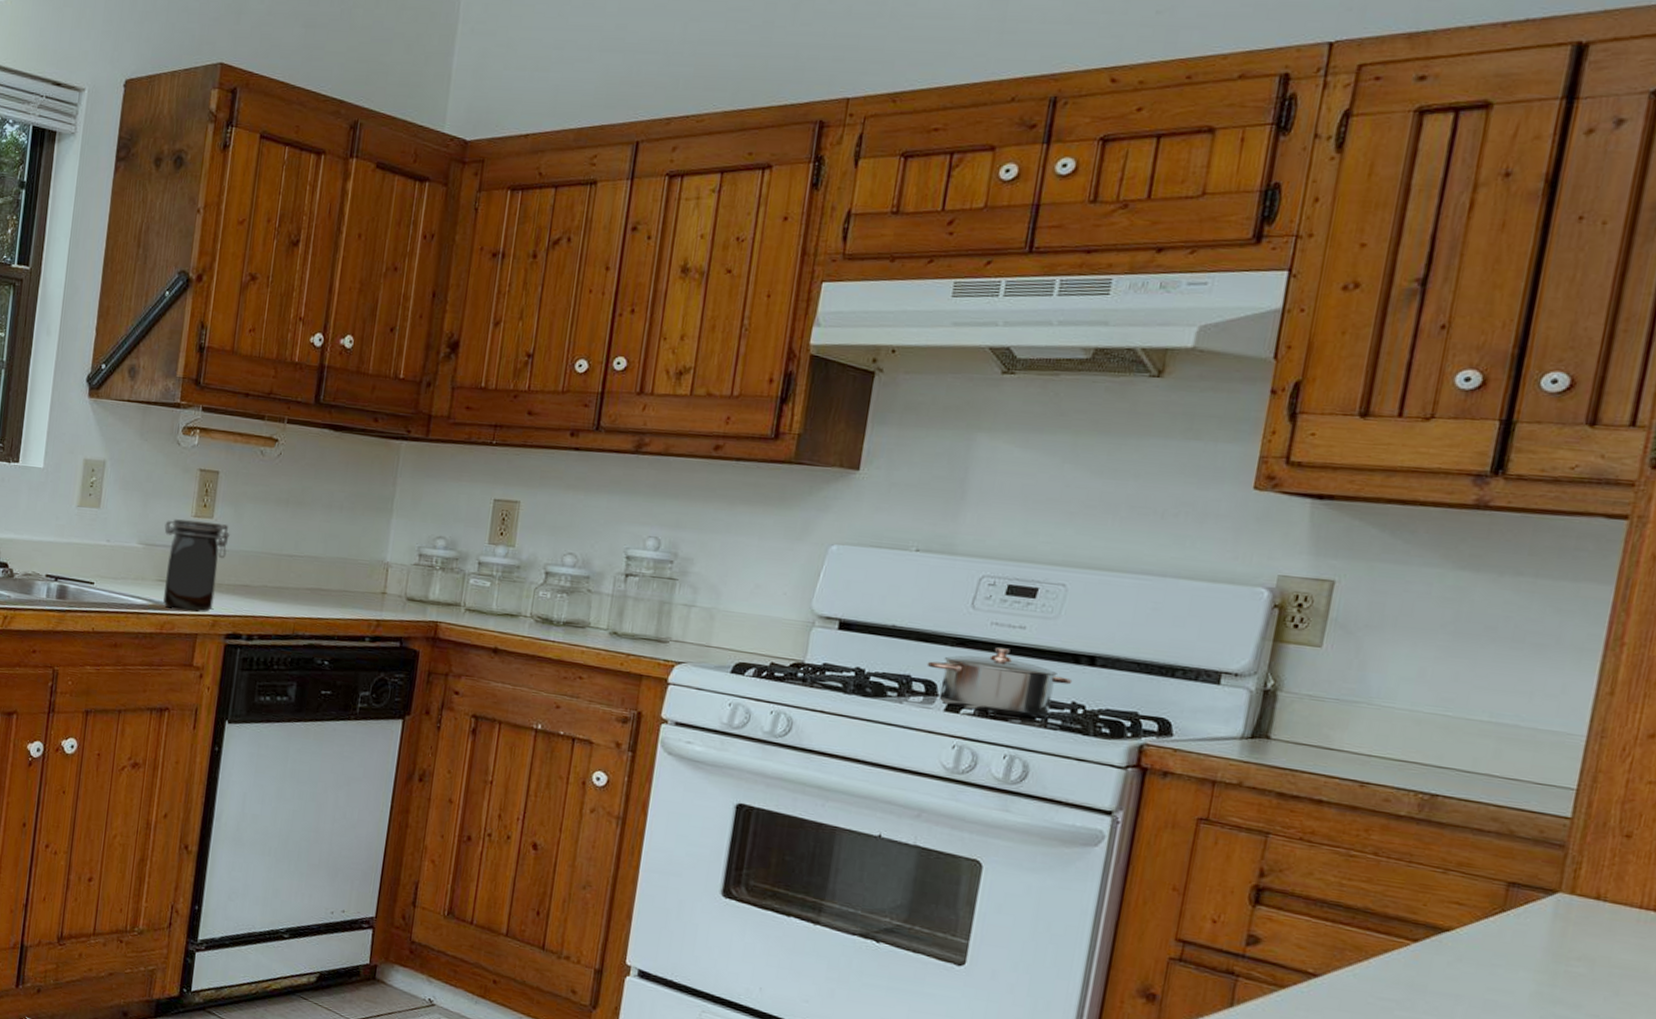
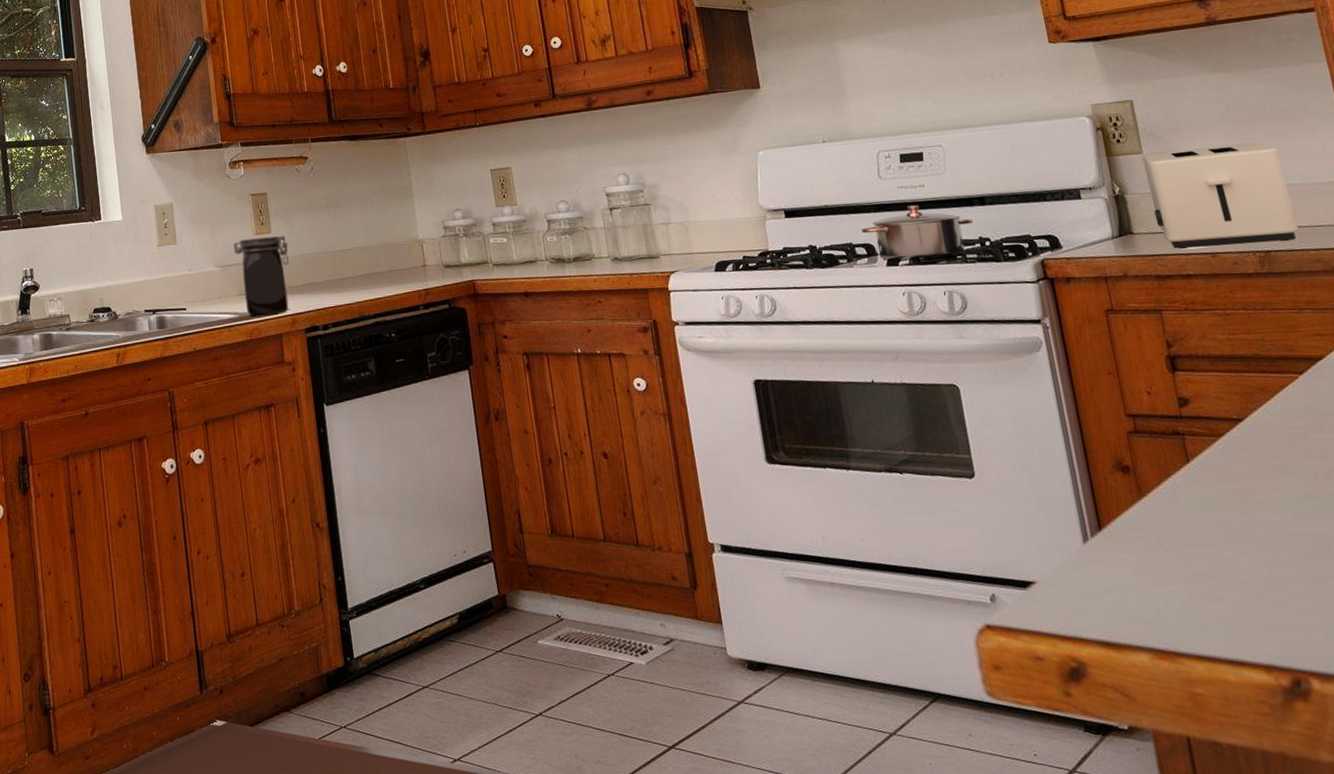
toaster: none [1304,648,1501,790] -> present [1141,142,1298,250]

